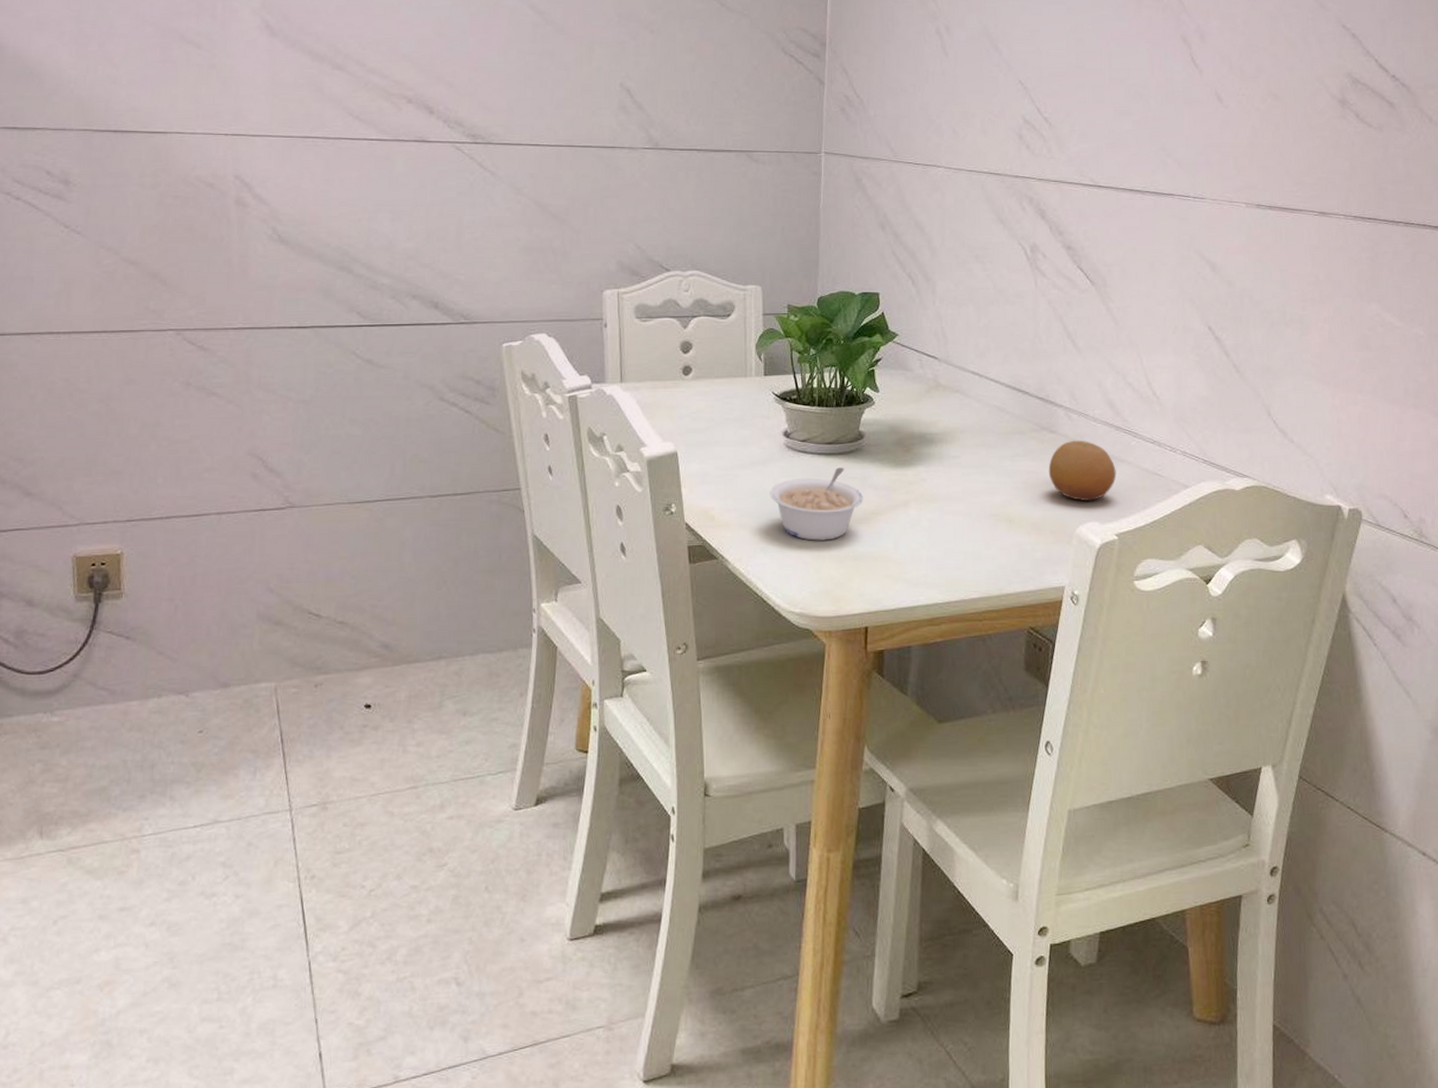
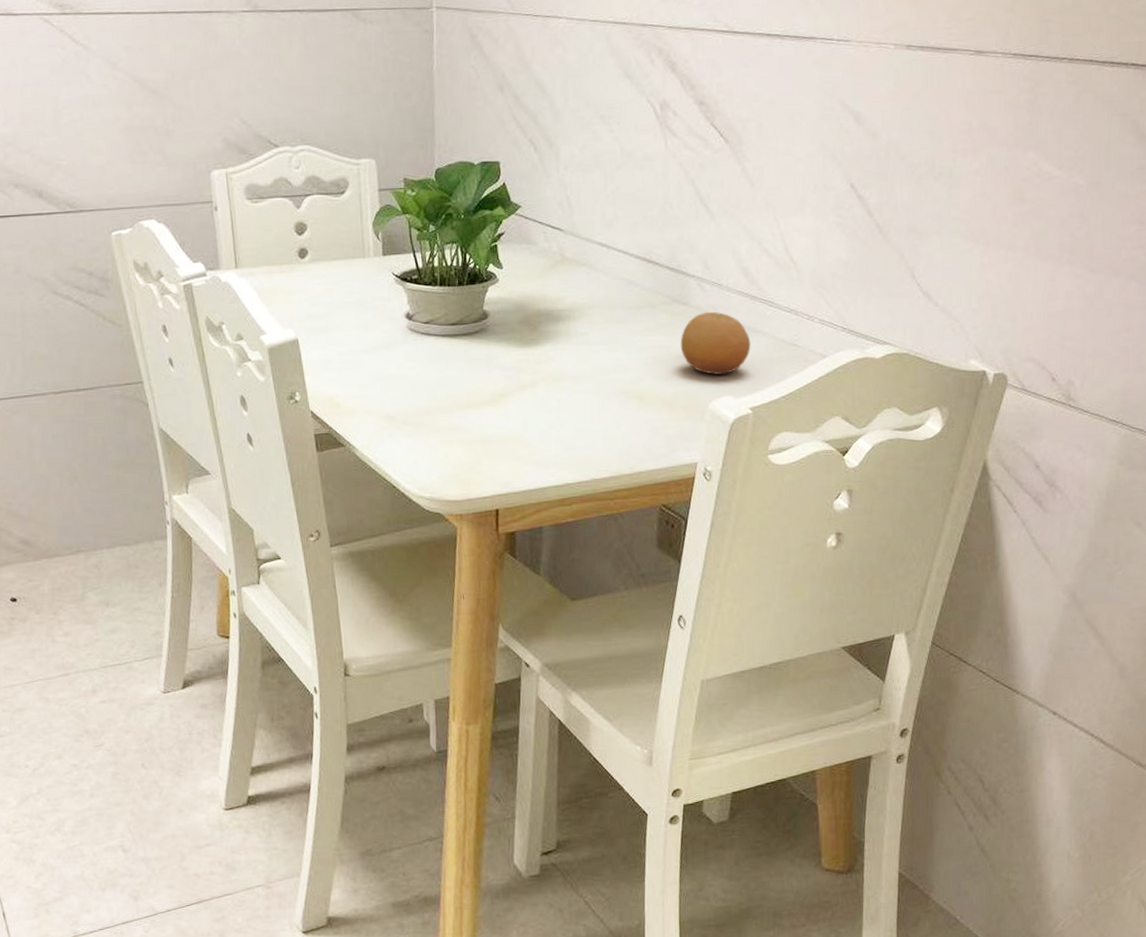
legume: present [770,467,863,541] -> none [394,349,490,425]

